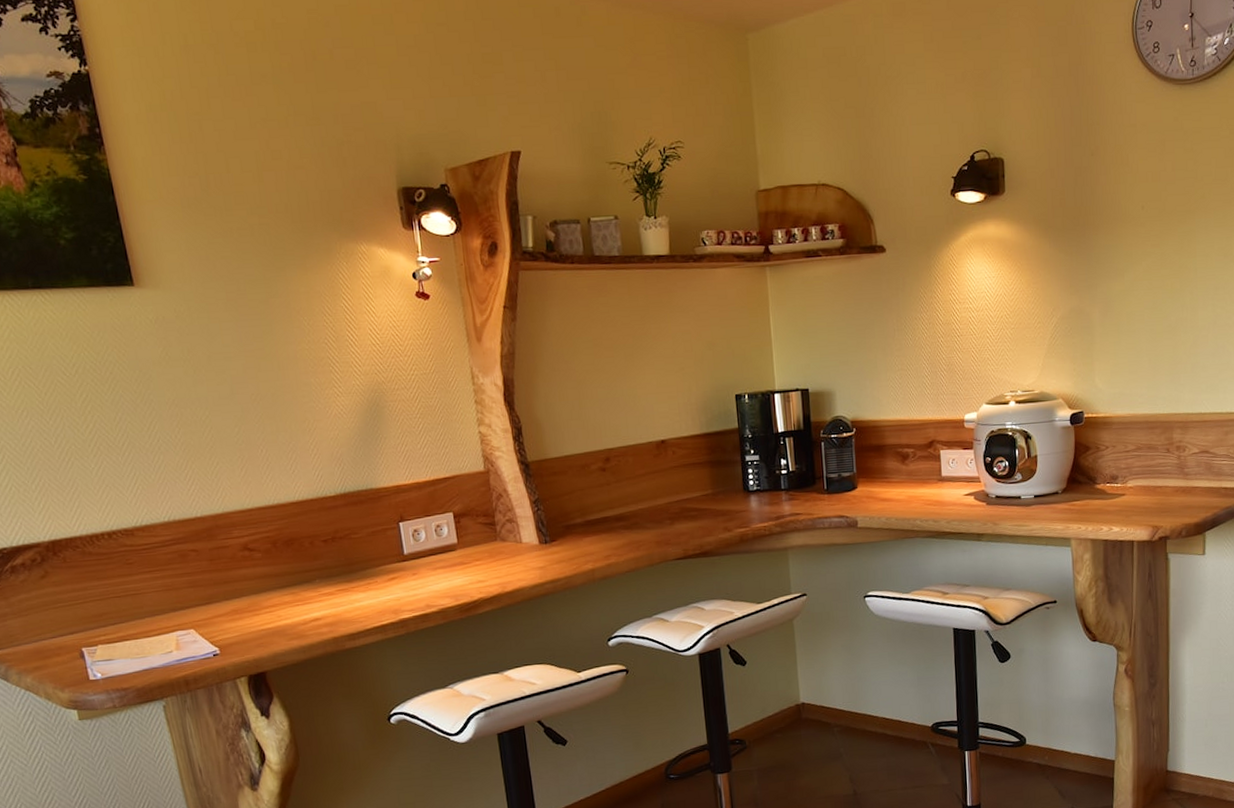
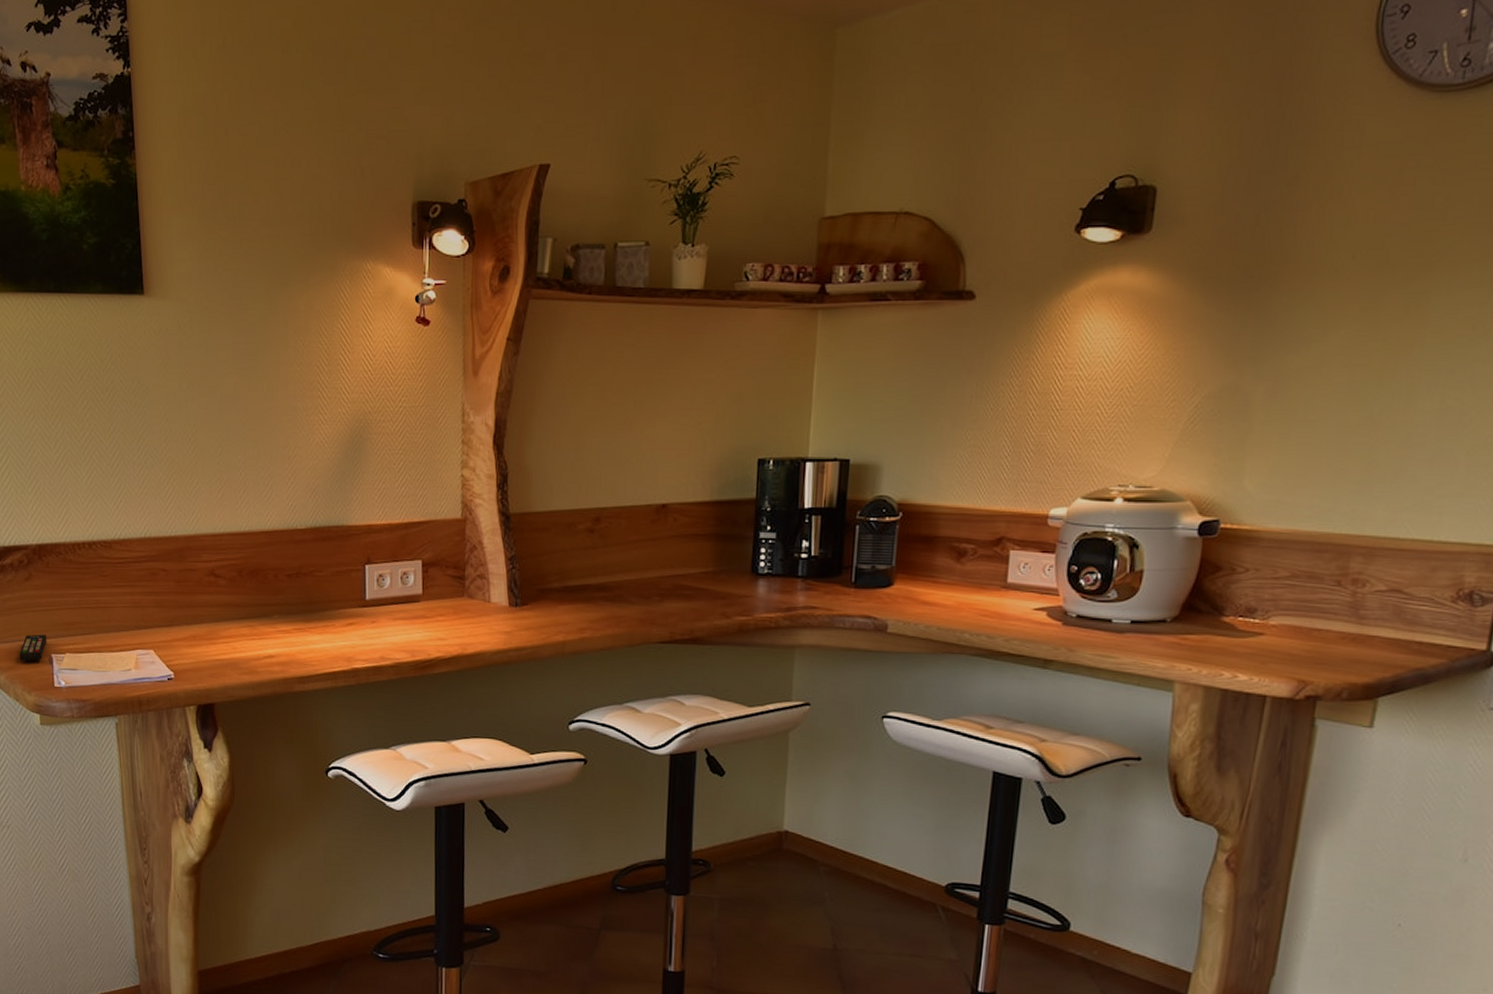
remote control: none [44,629,75,659] -> present [19,634,47,661]

